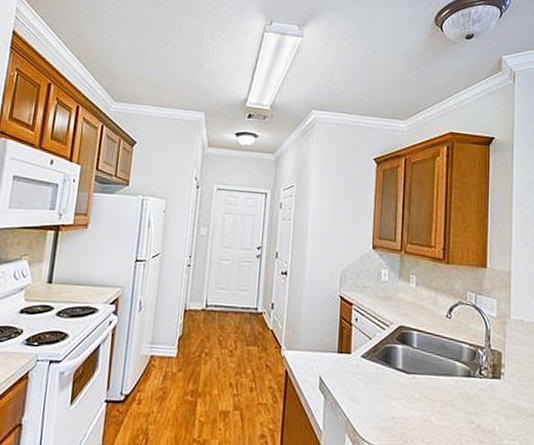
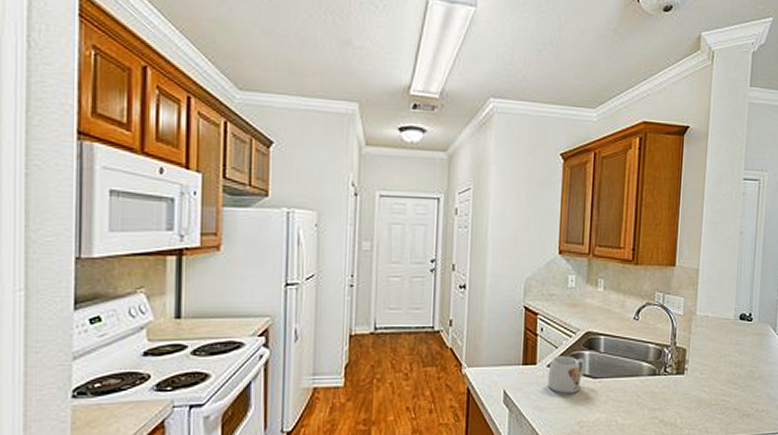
mug: none [362,347,399,387] -> present [547,356,586,394]

